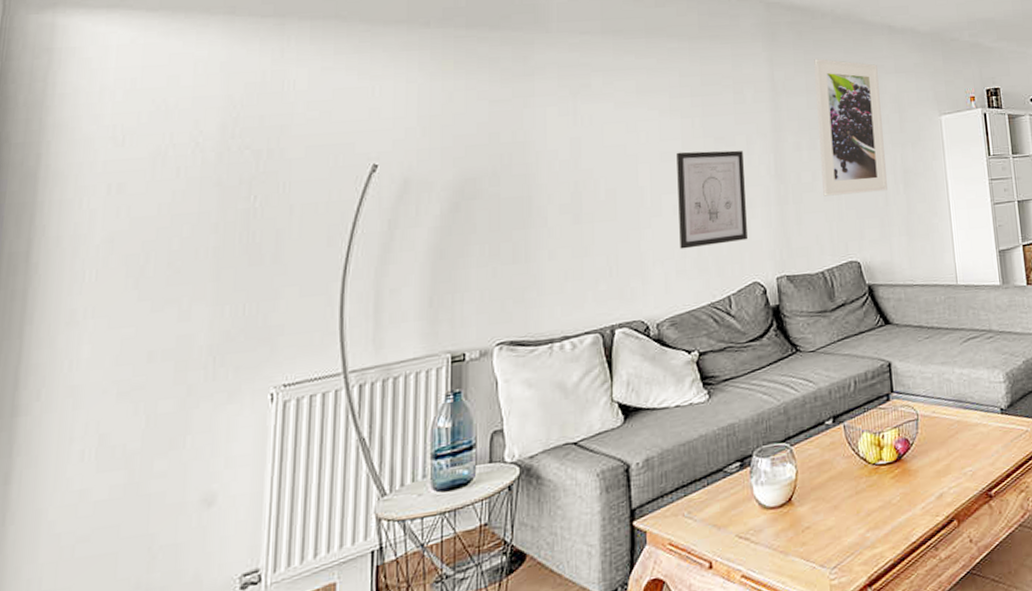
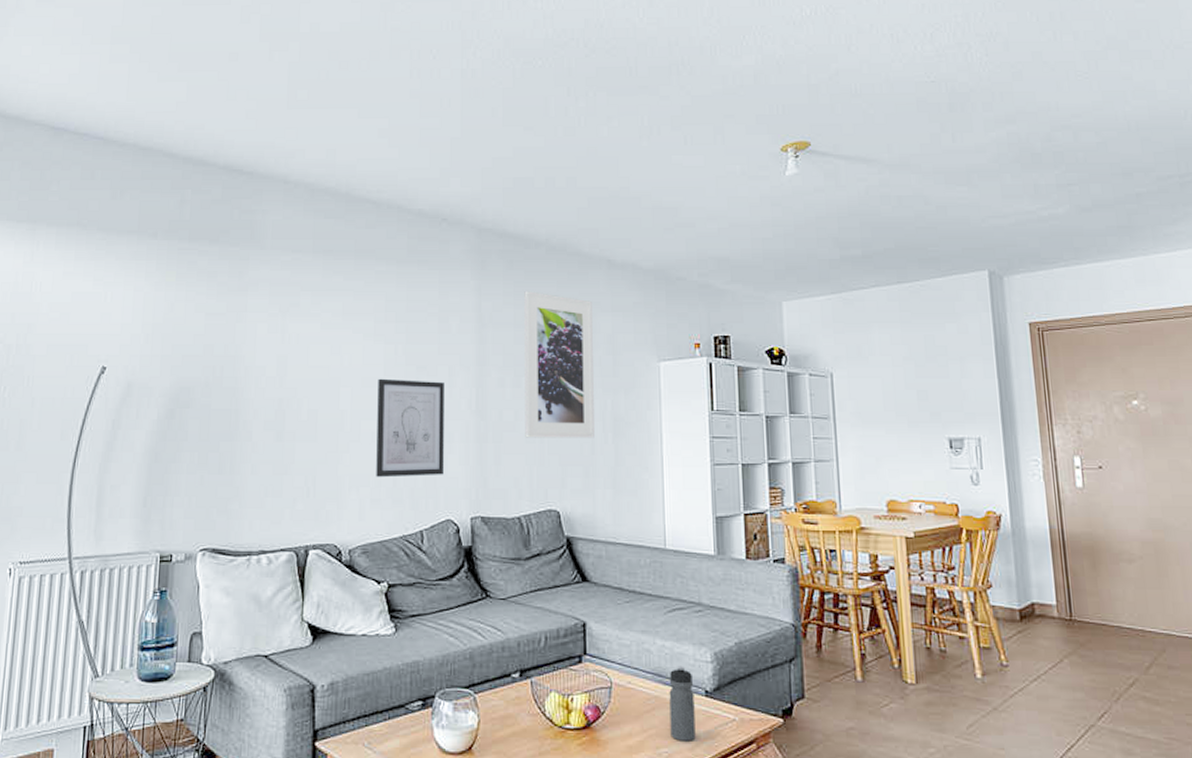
water bottle: none [968,389,995,459] -> present [669,666,696,741]

